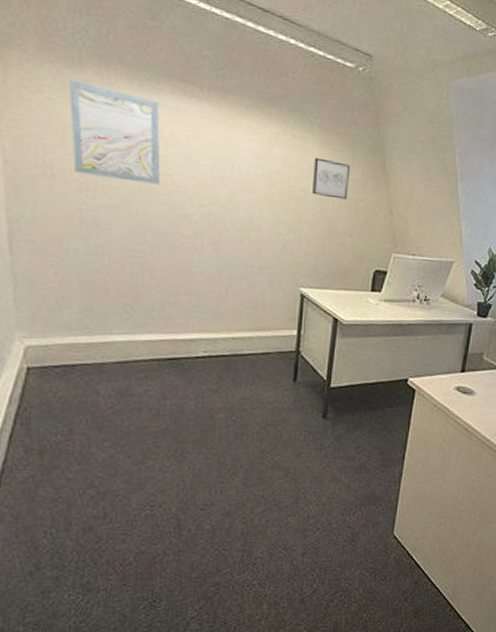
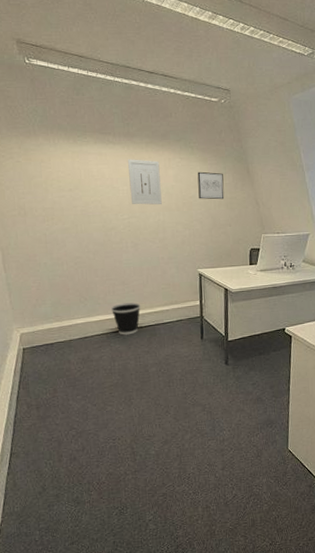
wall art: present [69,79,161,185] -> none [29,146,94,210]
wastebasket: none [168,320,214,365] -> present [110,302,141,335]
wall art: none [215,124,263,193] -> present [128,159,162,205]

